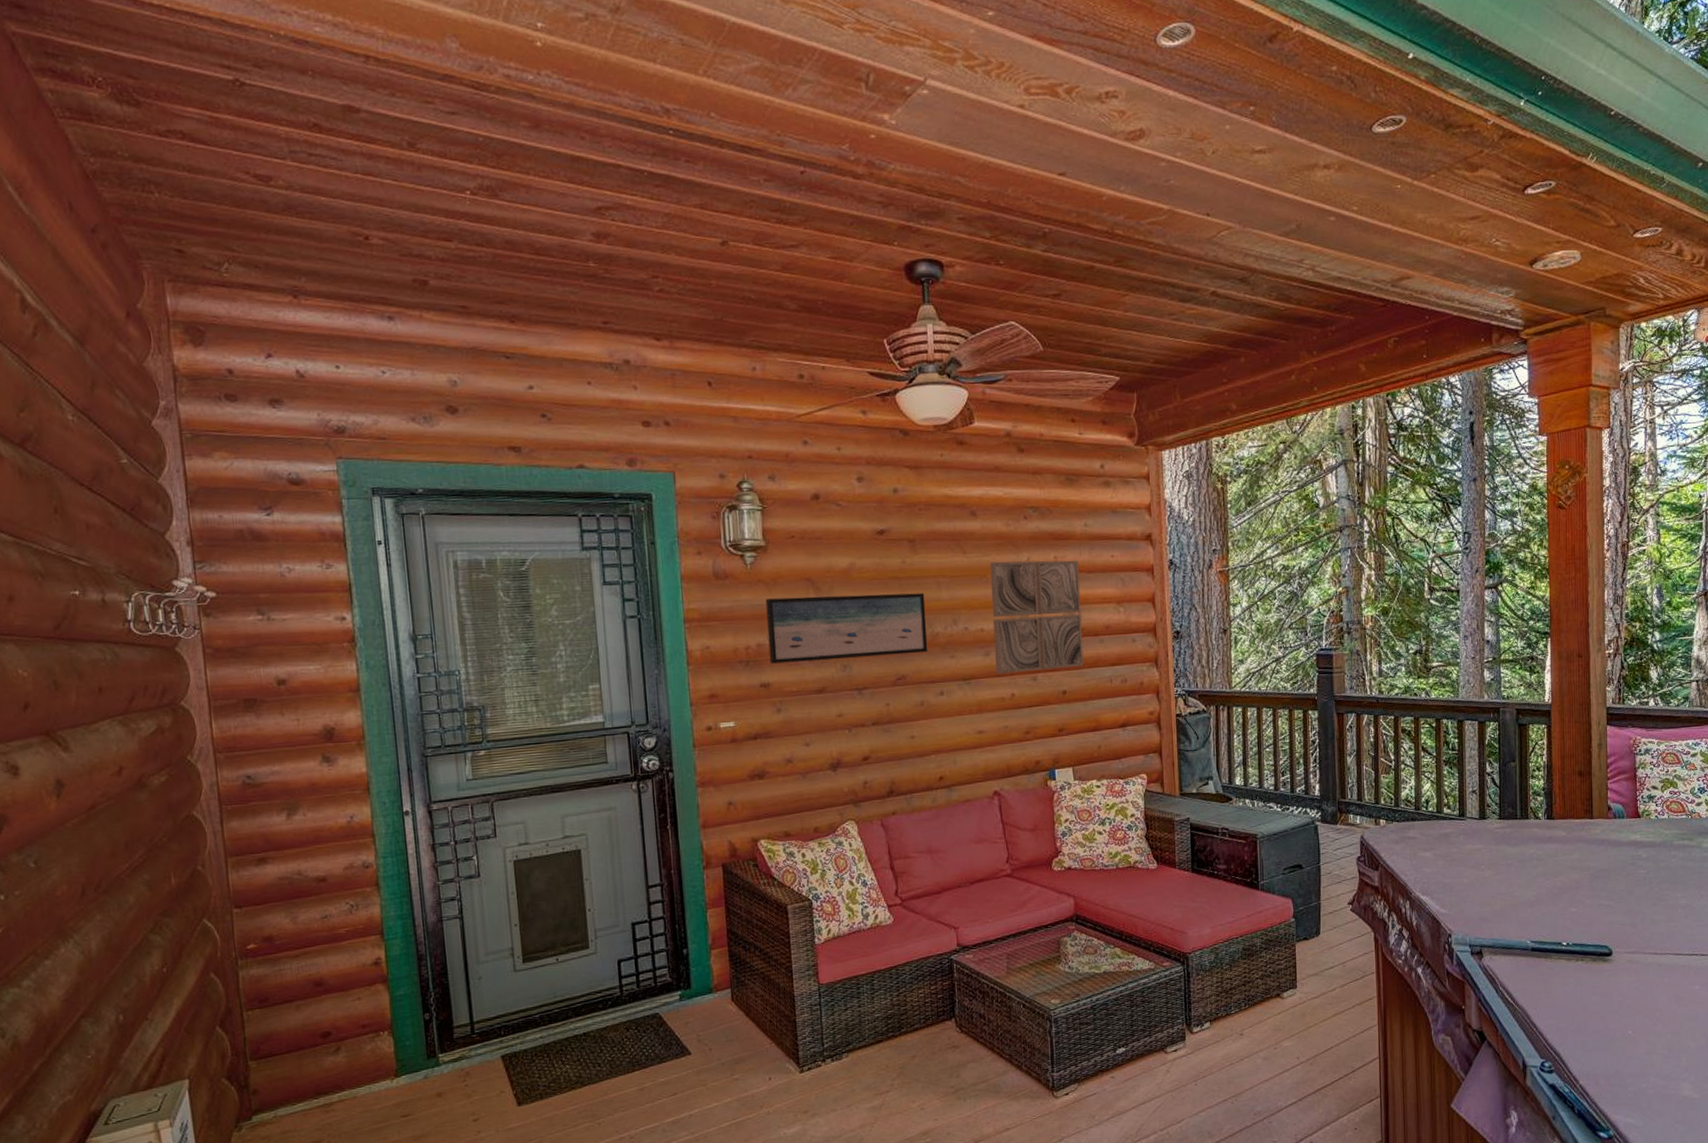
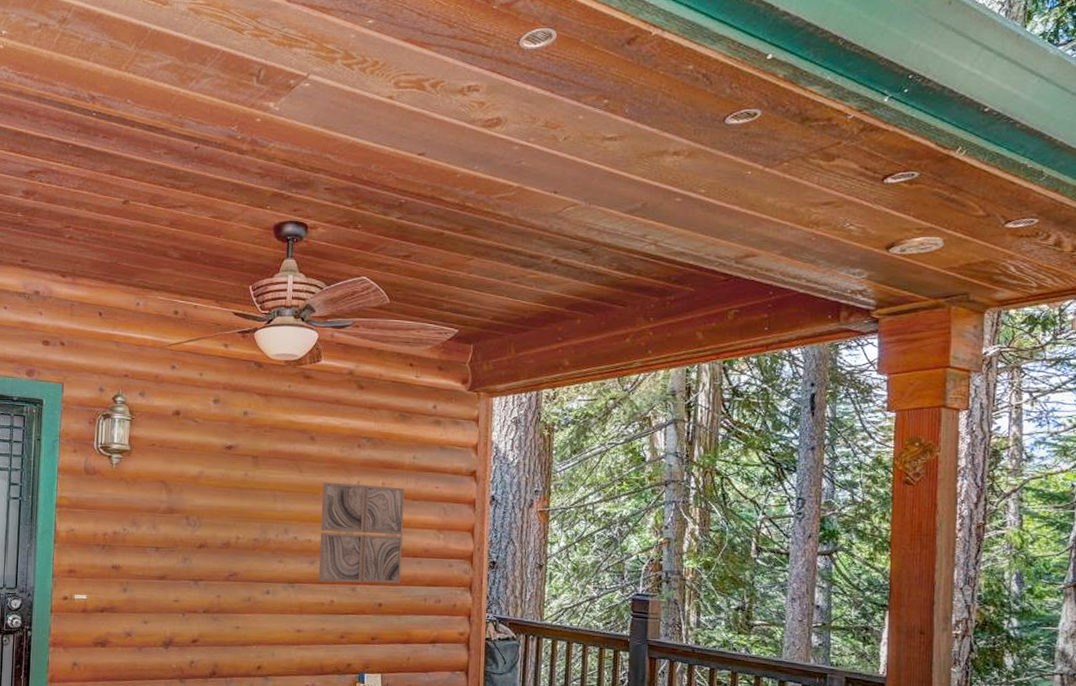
wall art: present [765,593,928,664] -> none [122,495,262,555]

